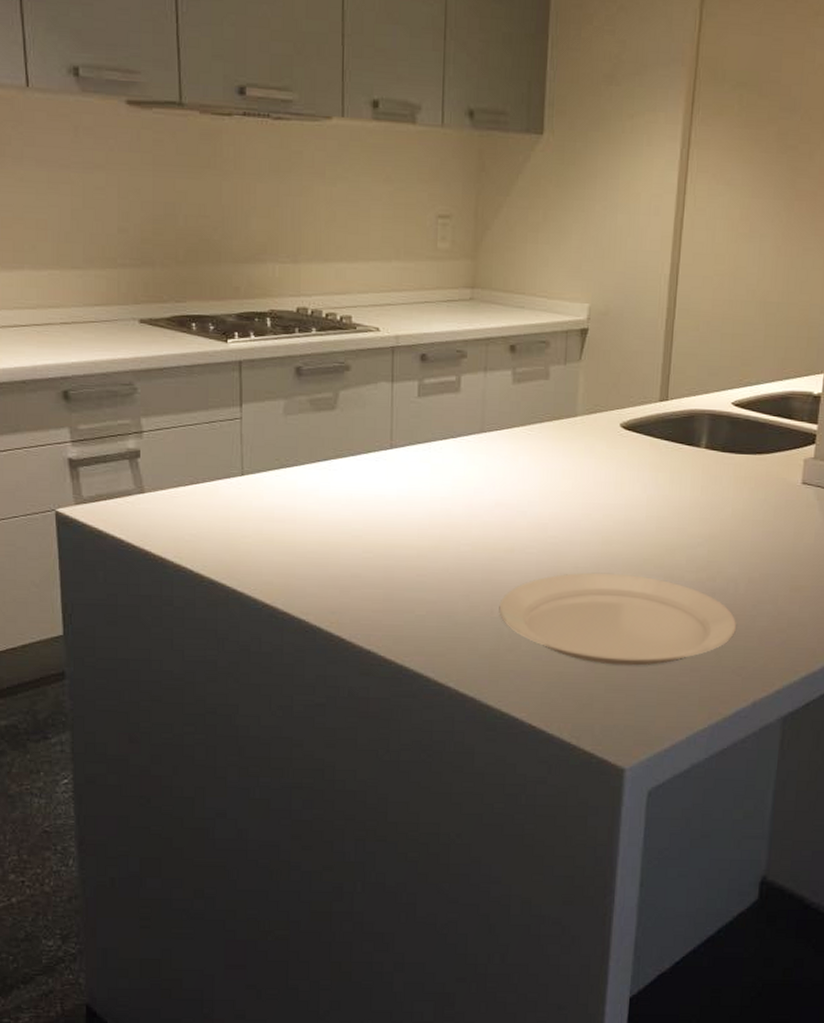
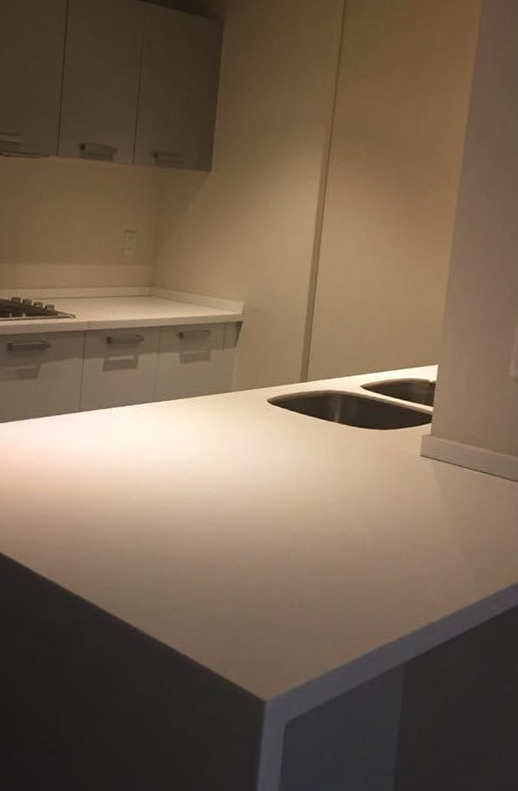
plate: present [499,572,736,666] -> none [161,523,364,608]

